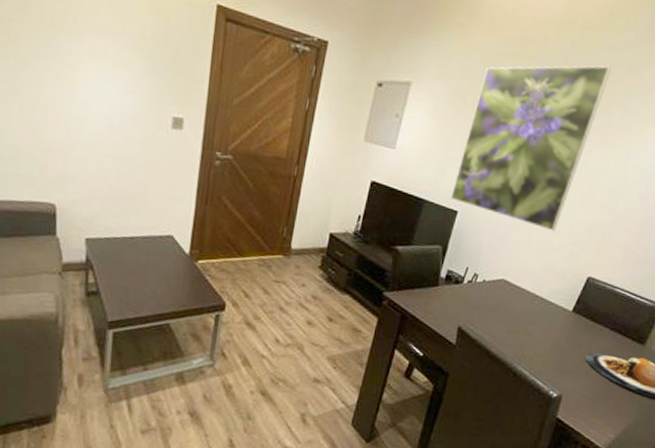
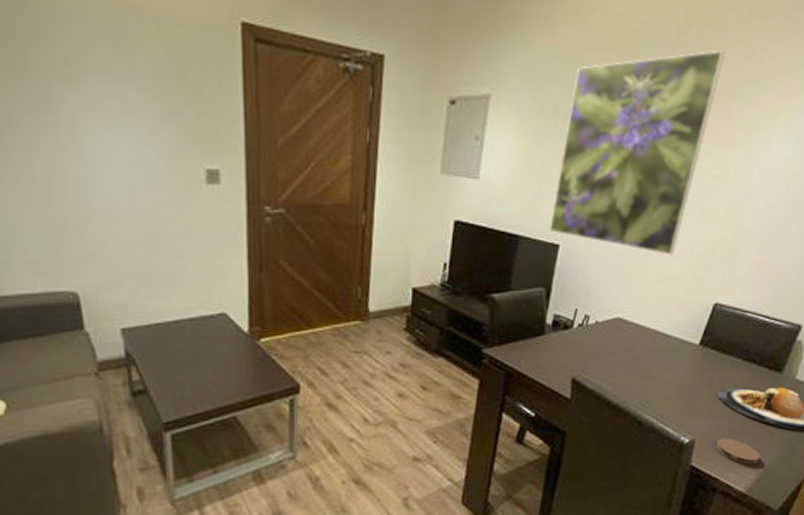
coaster: none [580,396,620,425] -> present [715,438,761,465]

